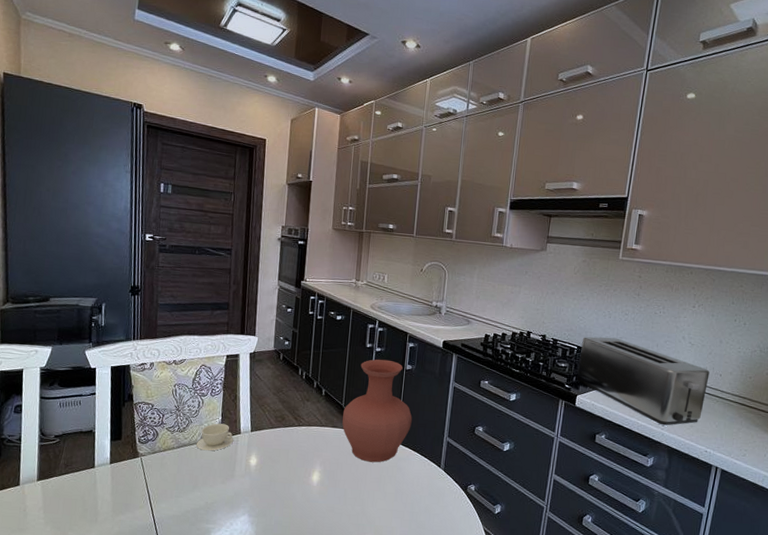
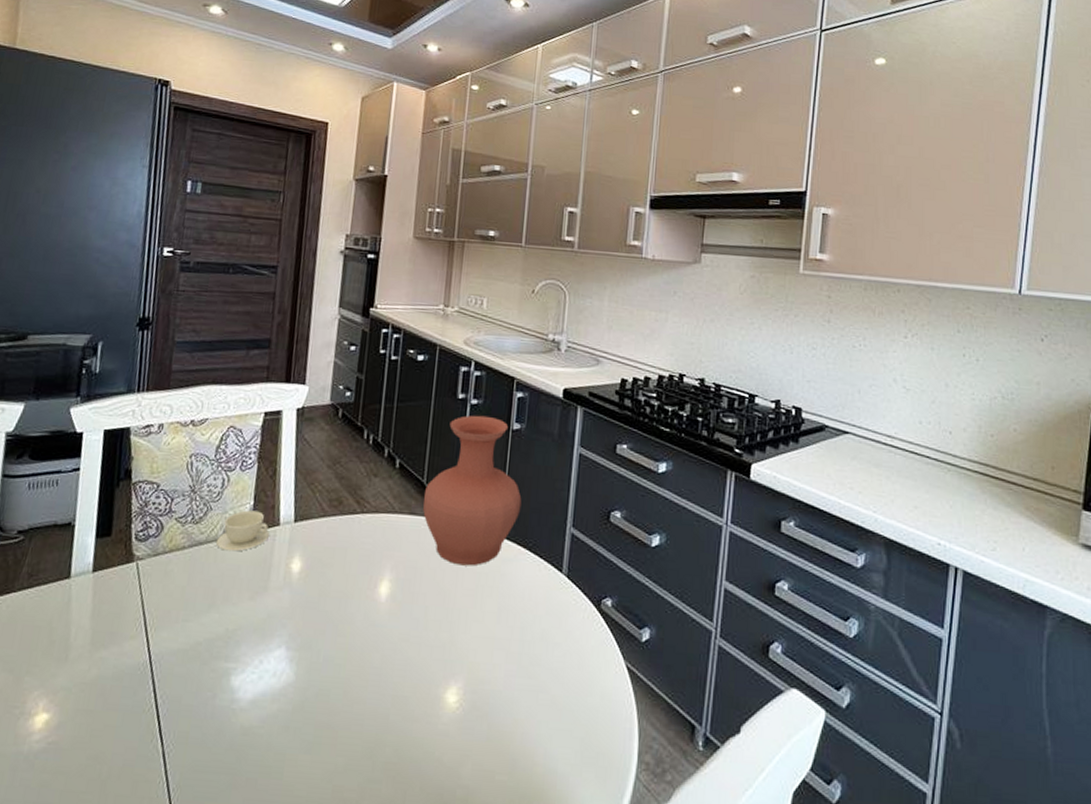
toaster: present [577,336,710,426] -> none [750,380,935,507]

